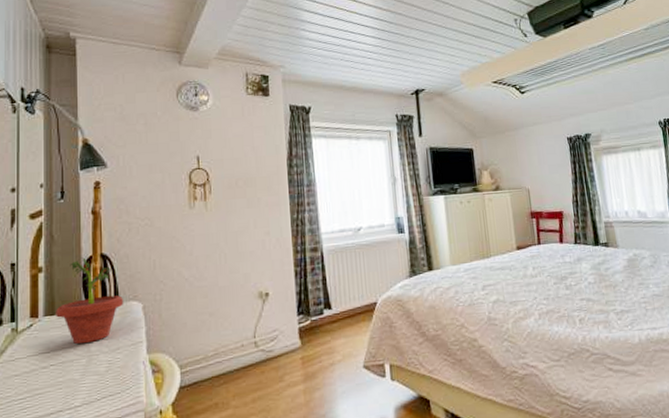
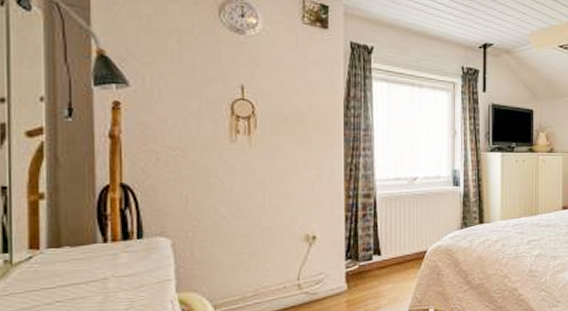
potted plant: present [56,256,123,345] -> none [62,184,148,281]

